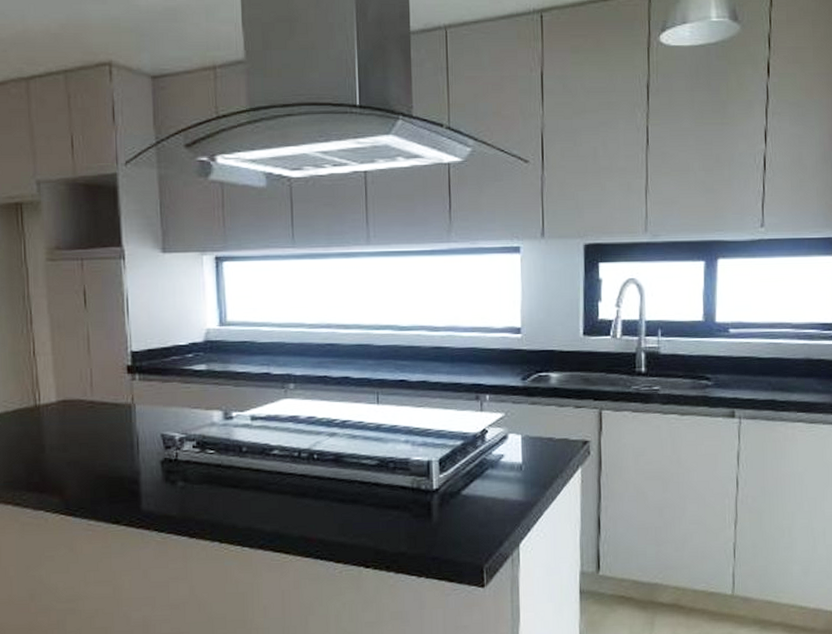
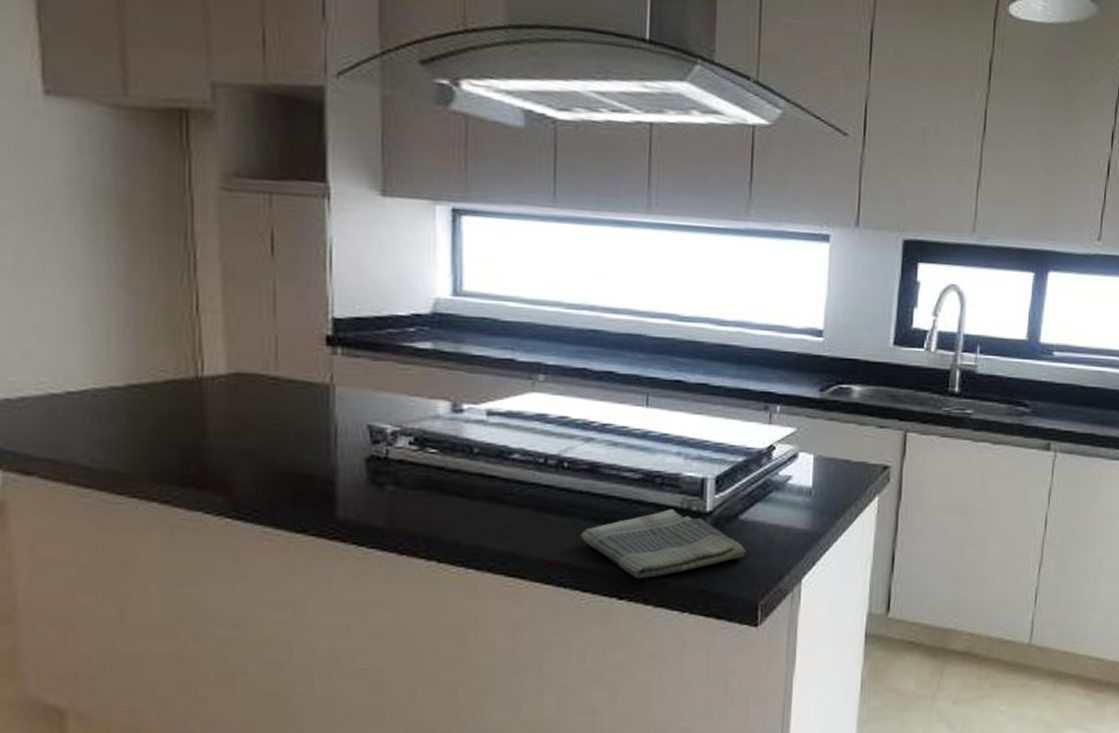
dish towel: none [331,489,470,550] -> present [581,509,746,579]

